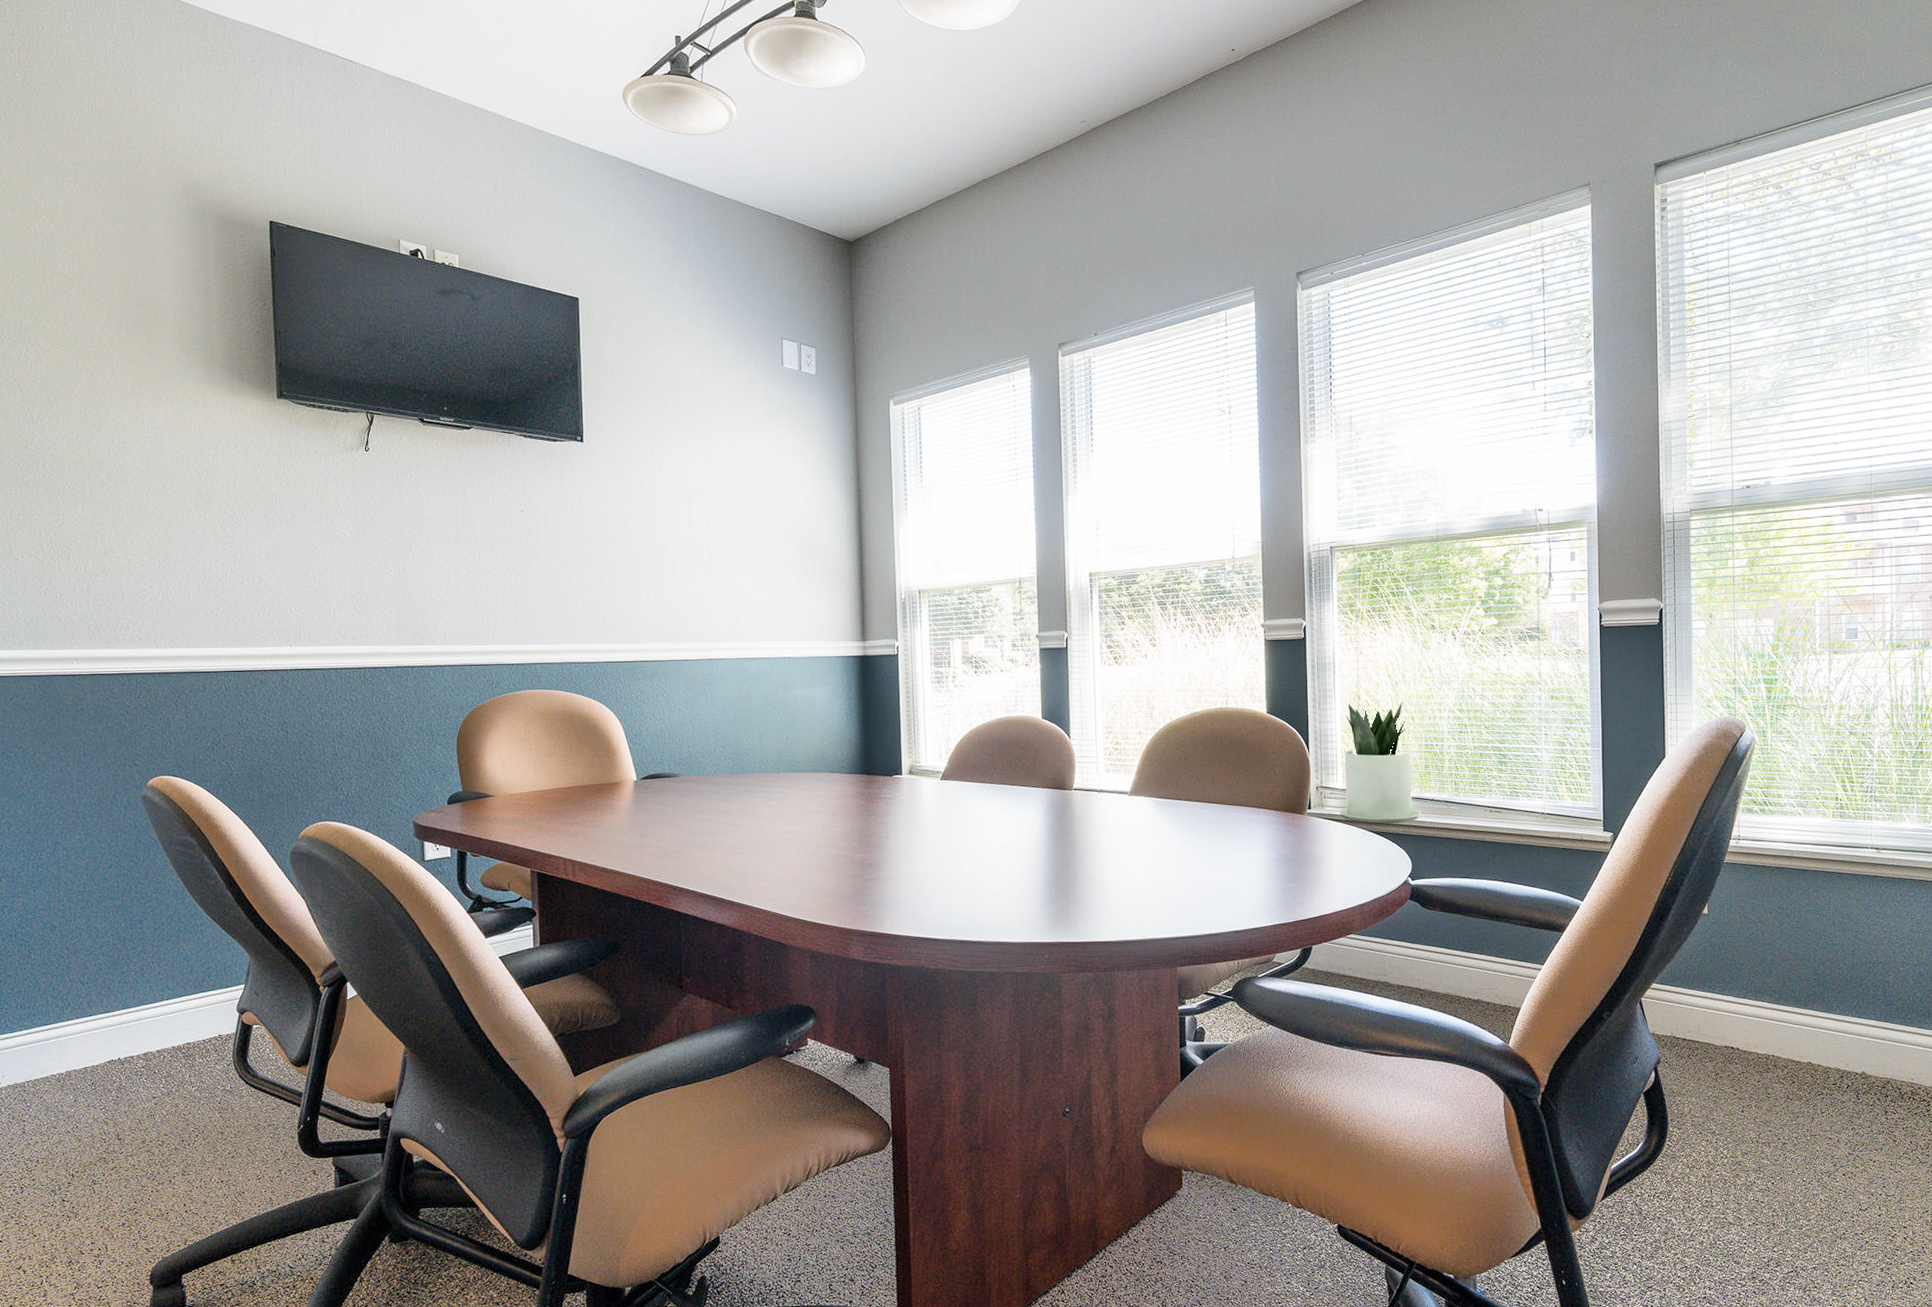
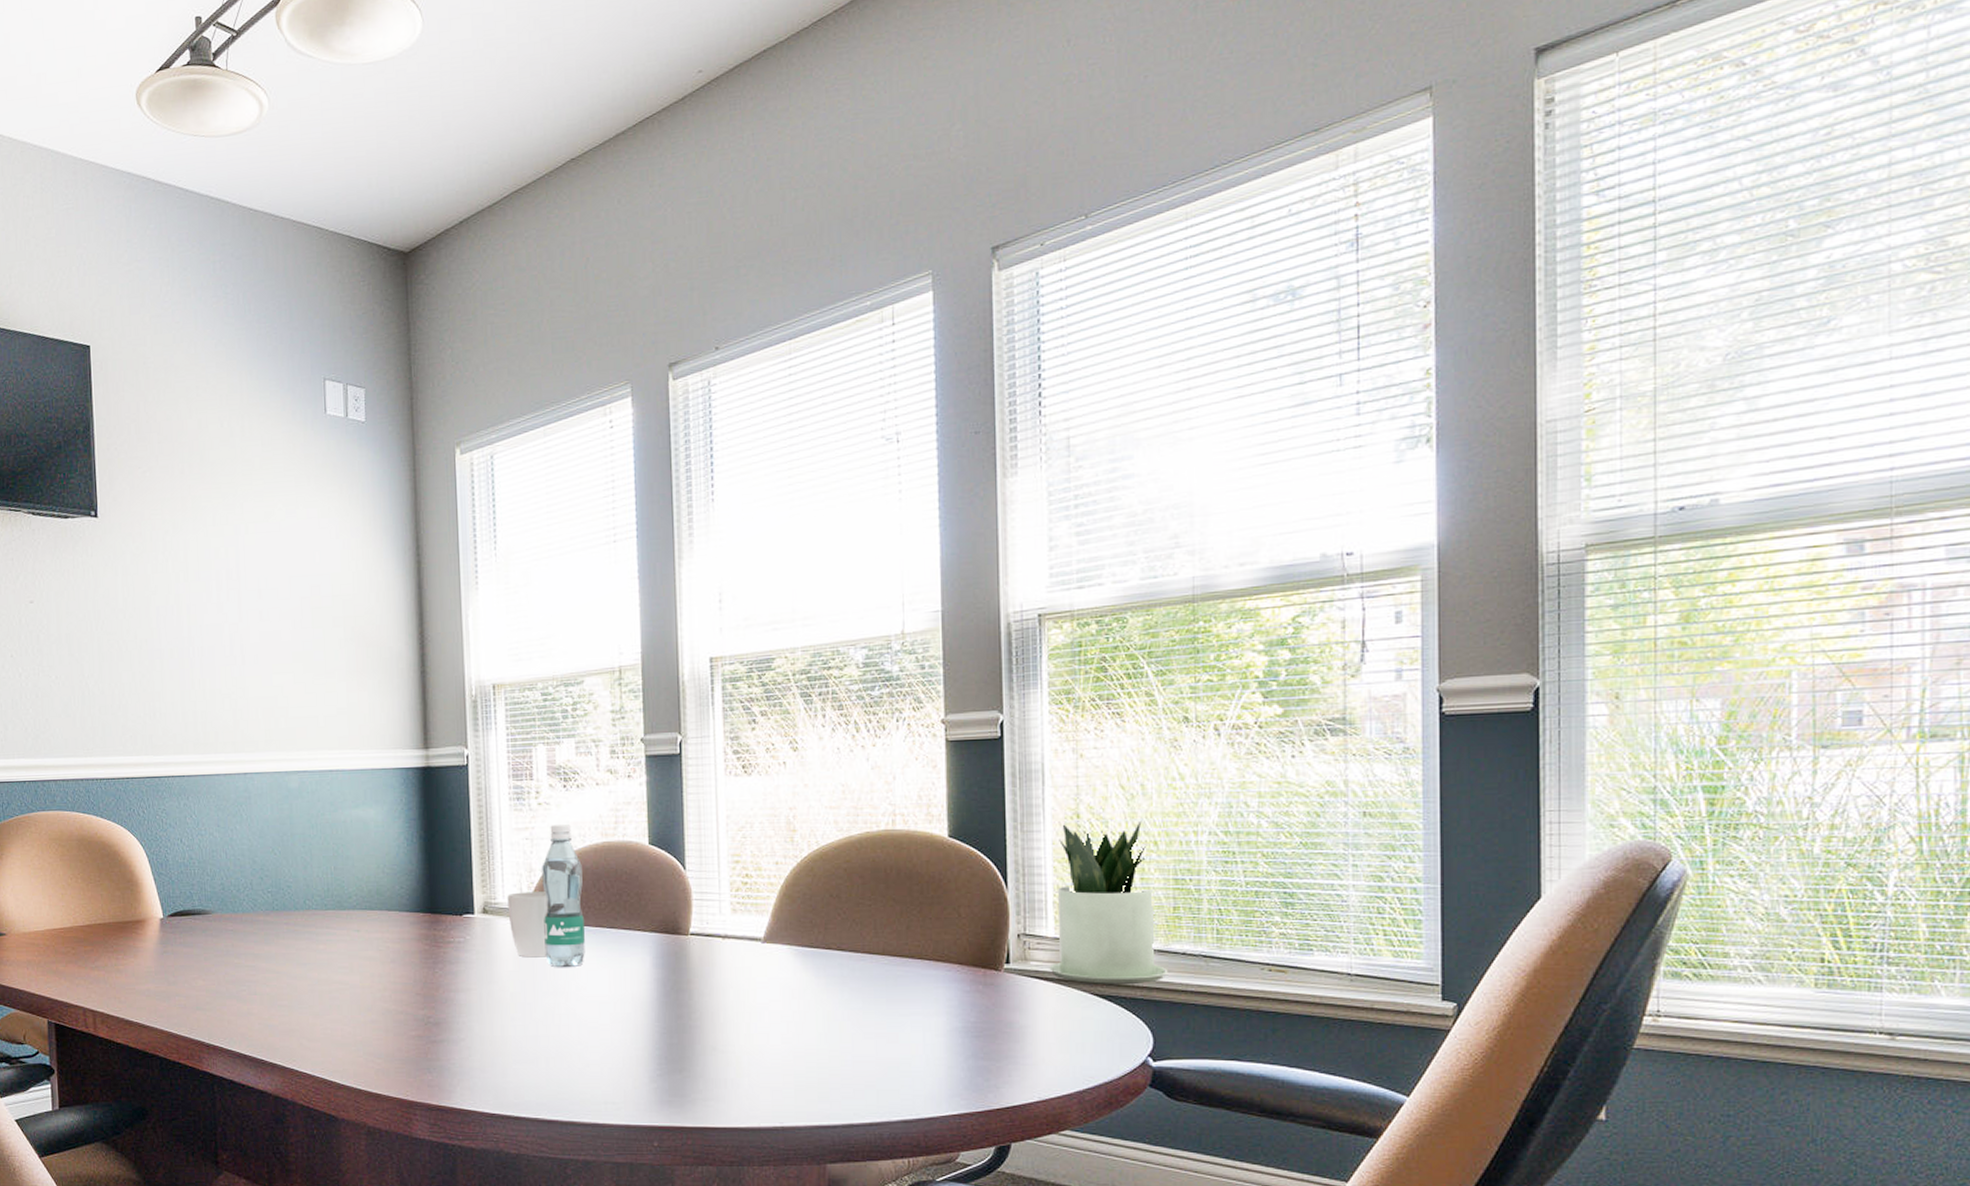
cup: none [929,756,962,810] -> present [507,892,548,958]
bottle: none [957,703,991,818] -> present [542,825,585,968]

